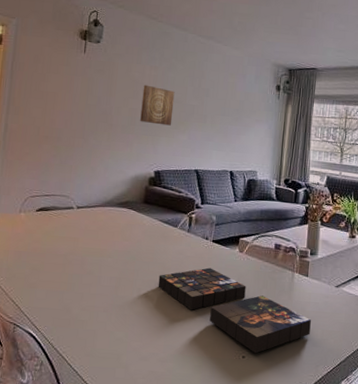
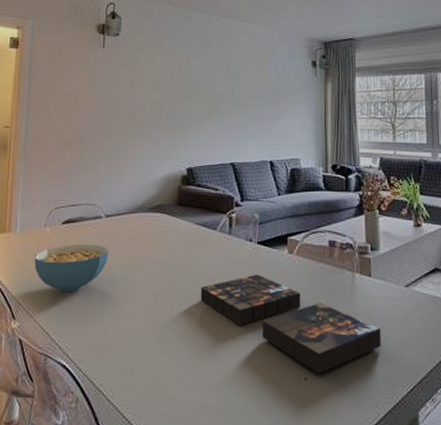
cereal bowl: none [8,230,78,272] -> present [34,243,108,292]
wall art: present [140,85,175,126] -> none [167,75,202,117]

